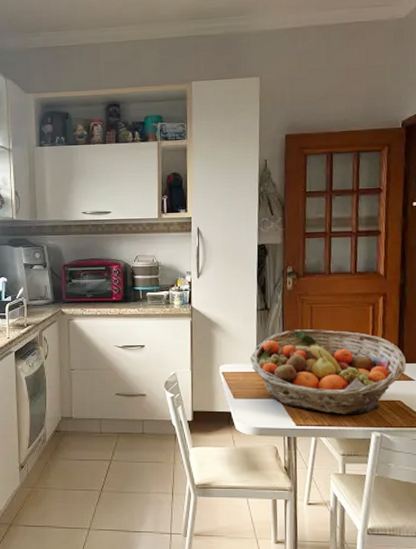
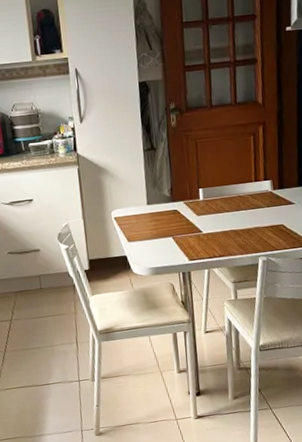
fruit basket: present [249,329,406,415] -> none [140,163,286,246]

